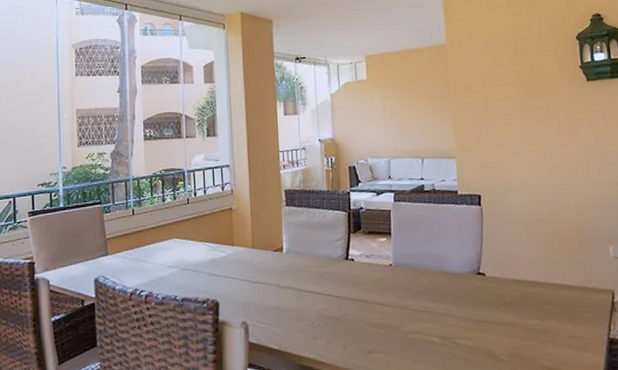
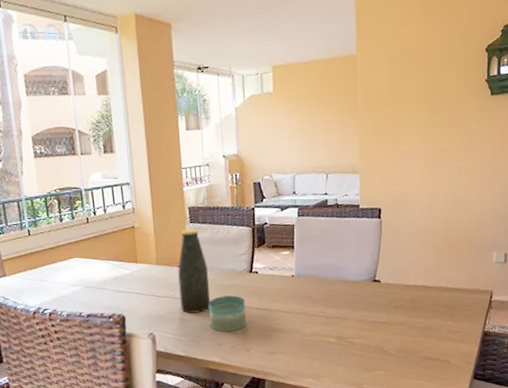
bottle: none [273,212,306,302] -> present [178,229,211,313]
candle: none [303,284,343,324] -> present [208,295,247,332]

